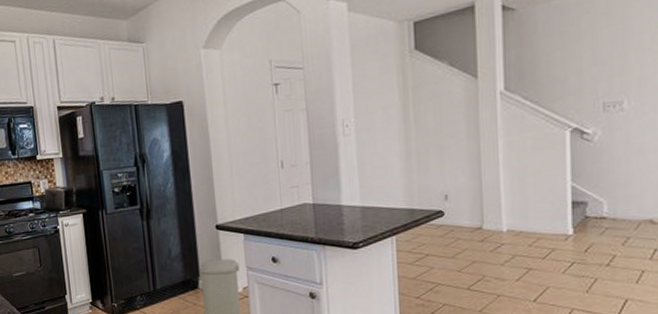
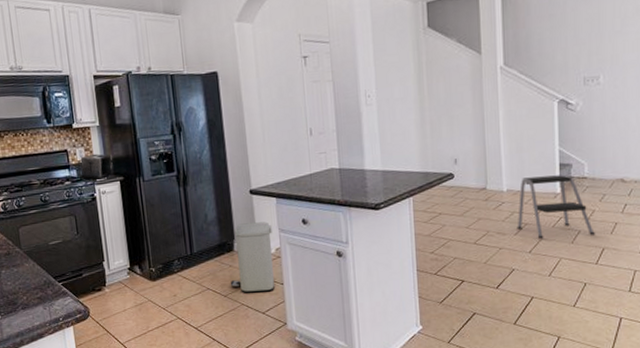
step stool: none [519,214,616,286] -> present [517,175,595,239]

